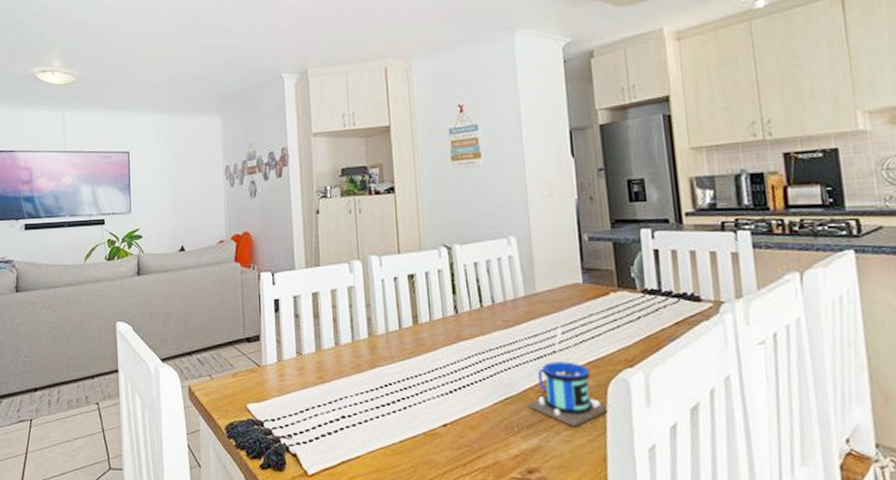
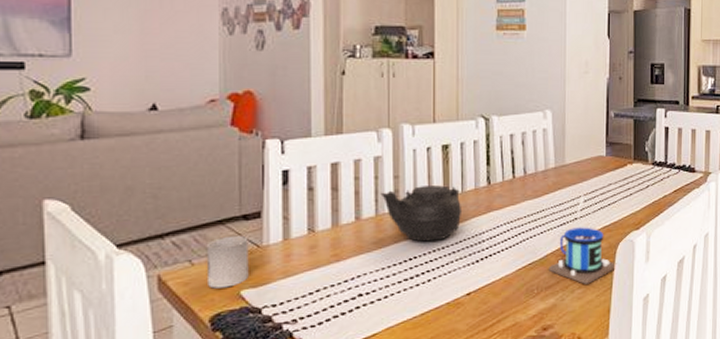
cup: none [221,355,253,401] -> present [206,235,249,289]
teapot: none [355,314,432,369] -> present [380,185,463,242]

